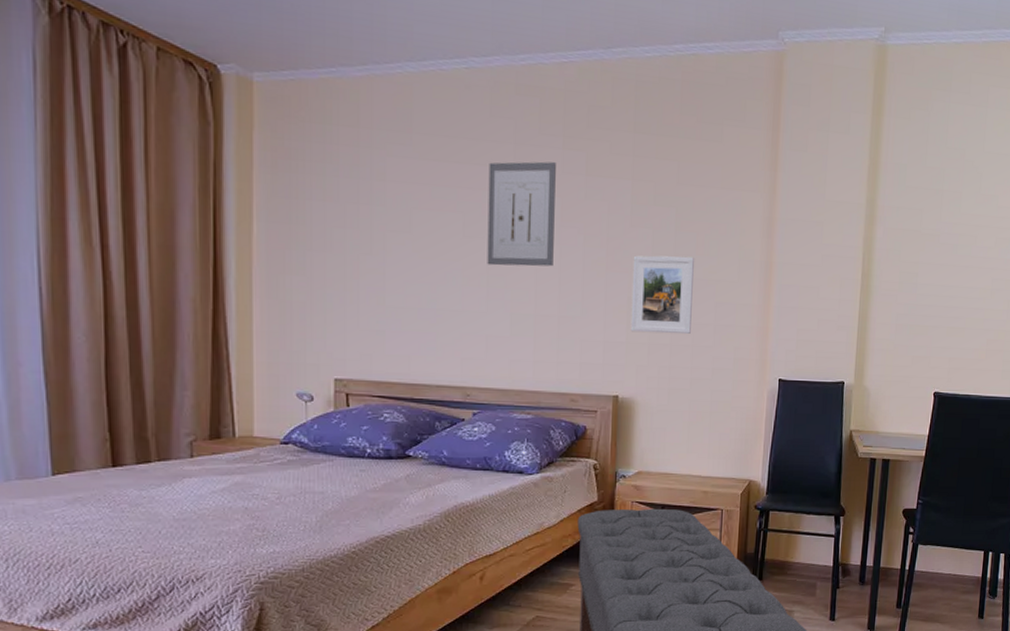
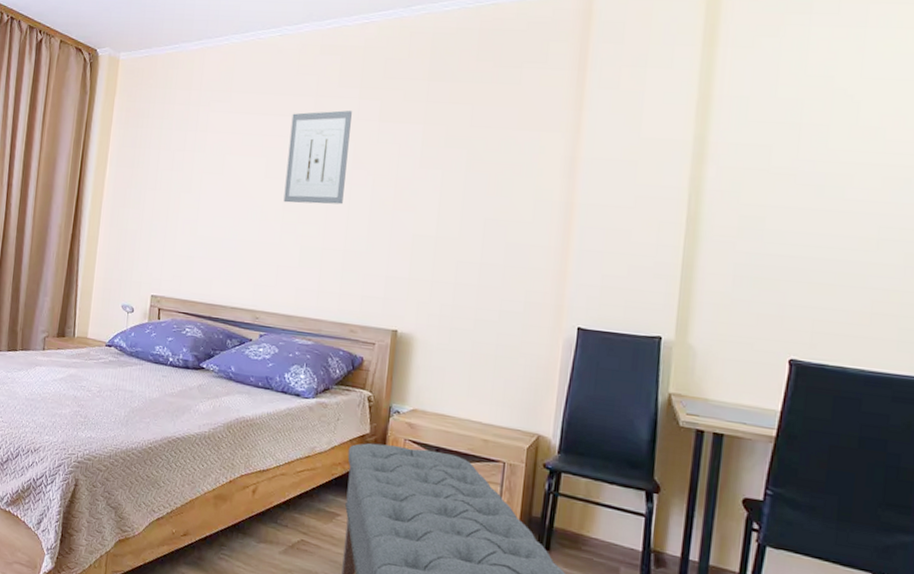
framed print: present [630,255,694,334] -> none [414,195,485,273]

